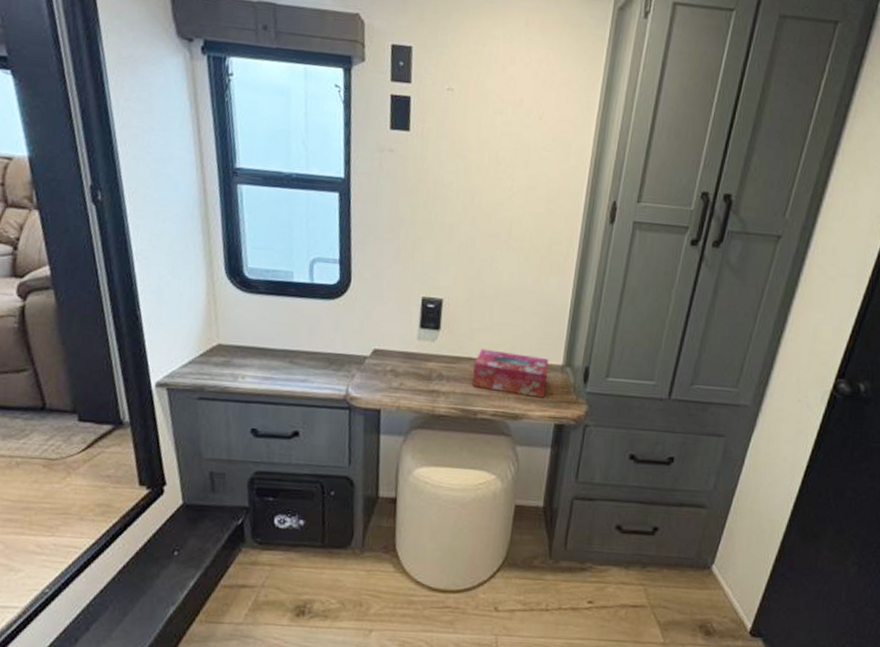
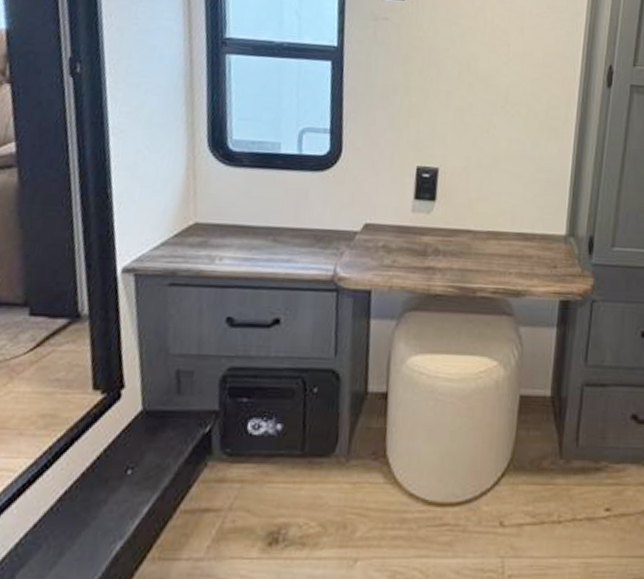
tissue box: present [472,349,549,398] -> none [470,220,552,272]

